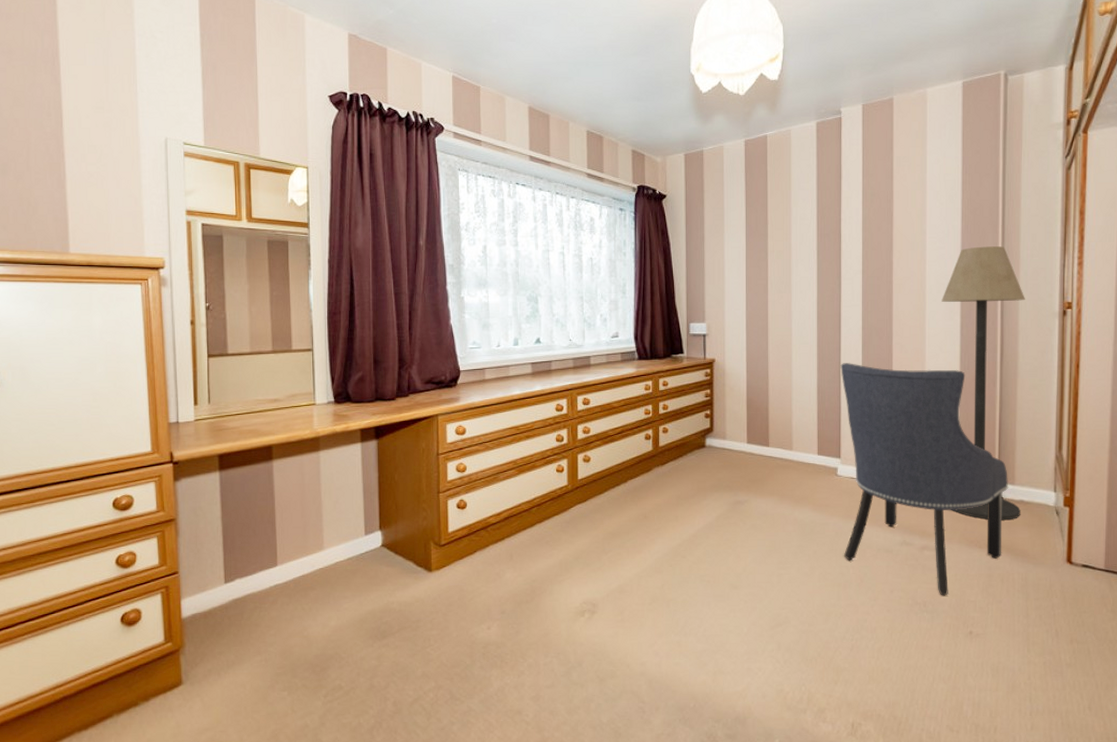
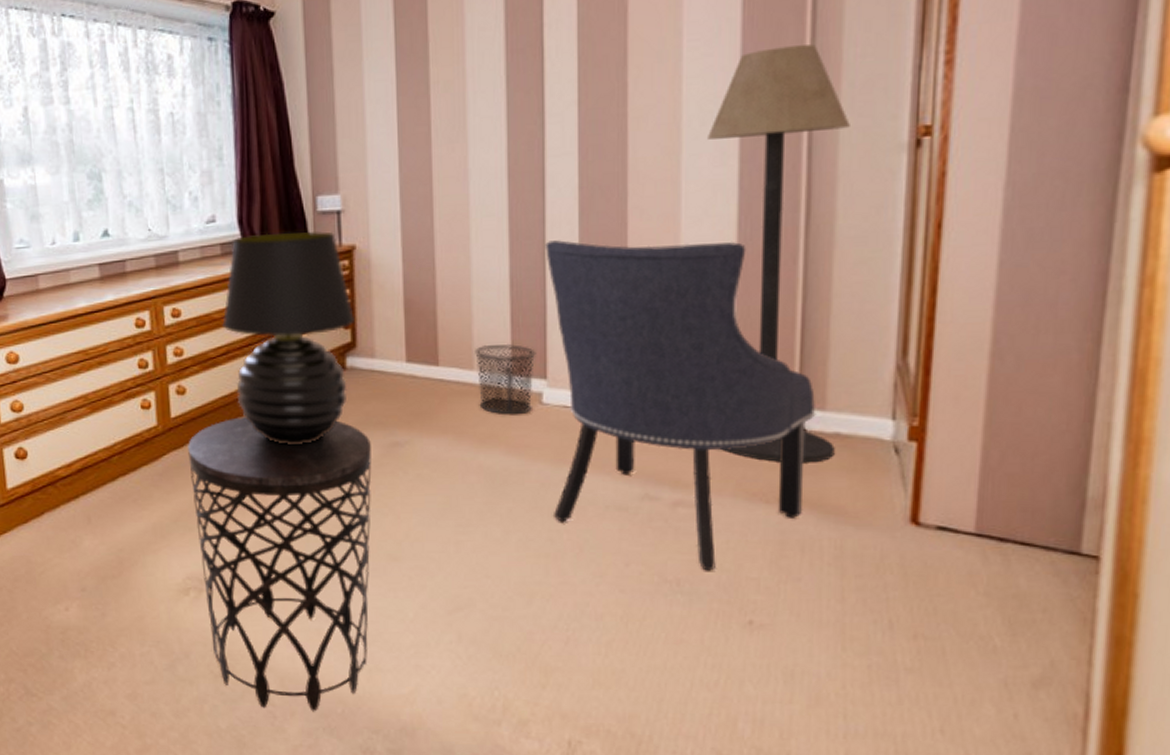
side table: none [589,480,721,707] -> present [188,417,372,712]
table lamp: none [619,347,712,501] -> present [222,230,354,444]
waste bin: none [793,432,834,483] -> present [475,343,536,415]

